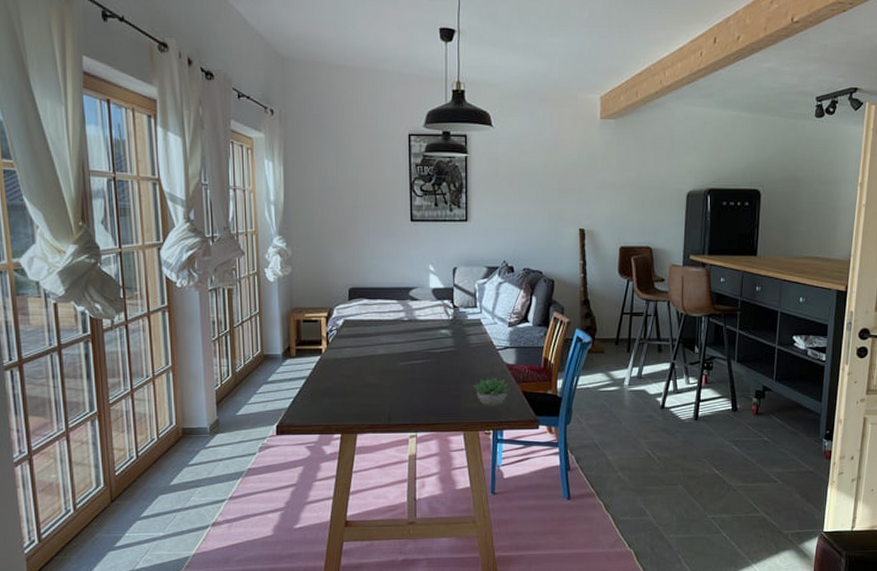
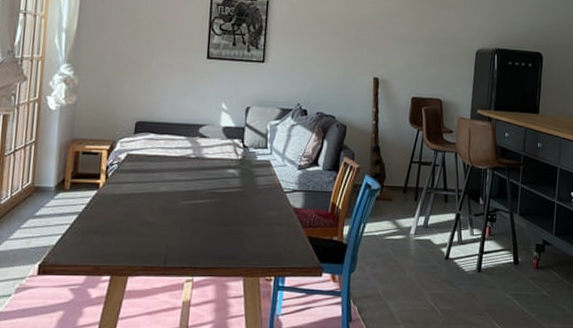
succulent plant: present [473,377,511,407] -> none [257,221,296,252]

